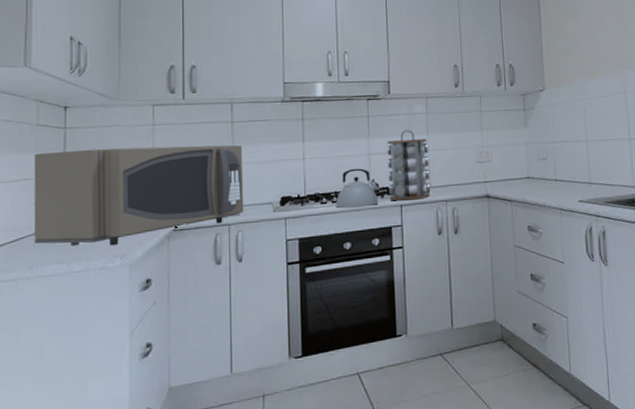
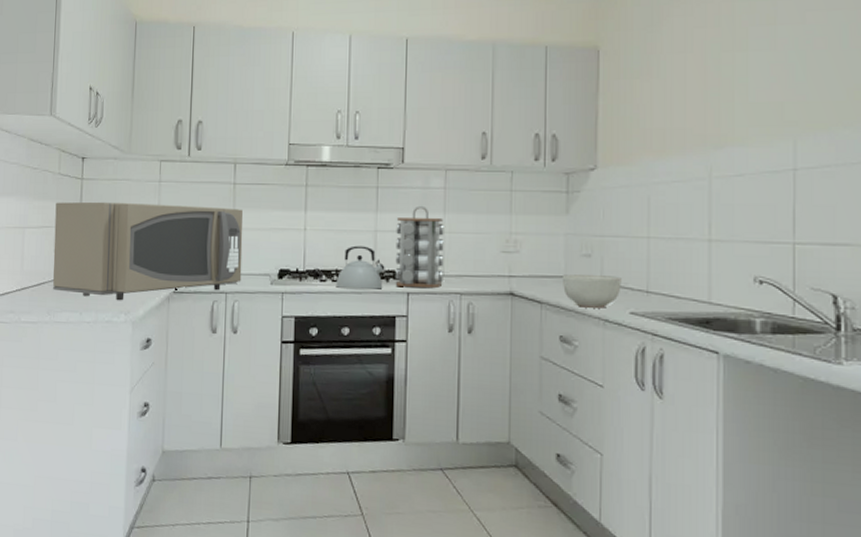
bowl: none [525,173,571,201] -> present [562,274,622,308]

